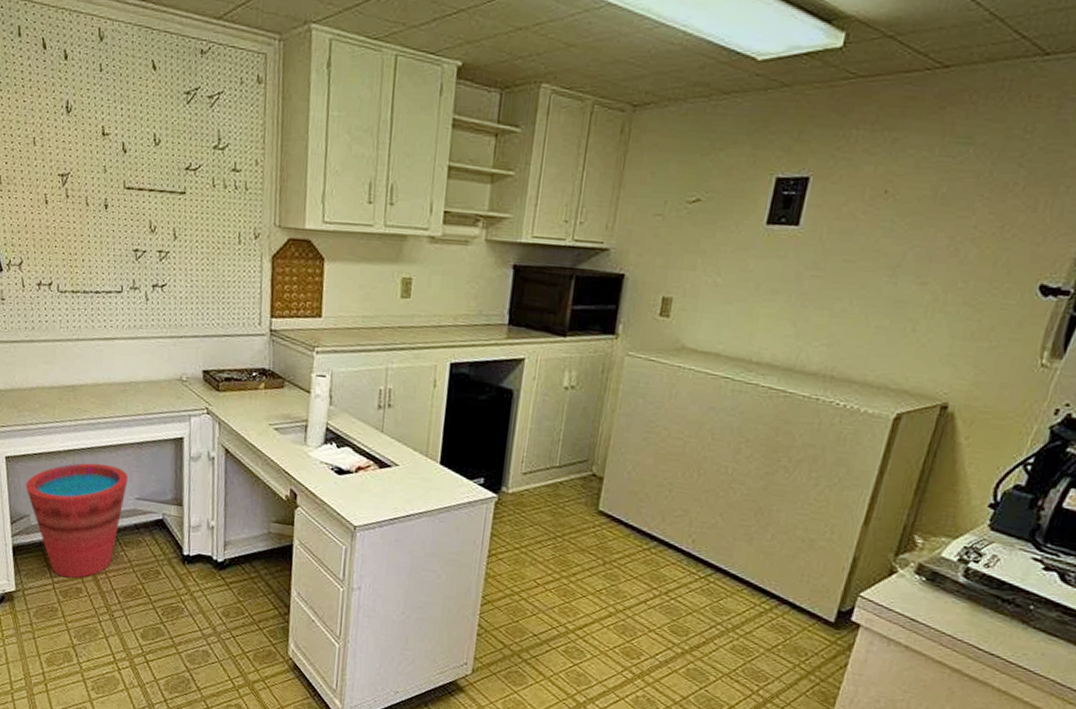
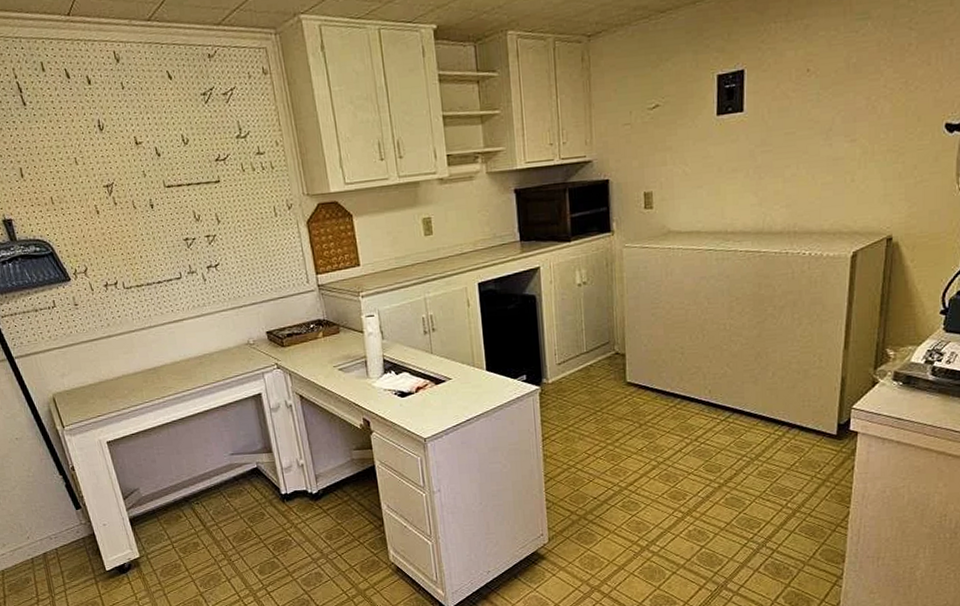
bucket: present [25,463,129,579] -> none [129,430,220,536]

